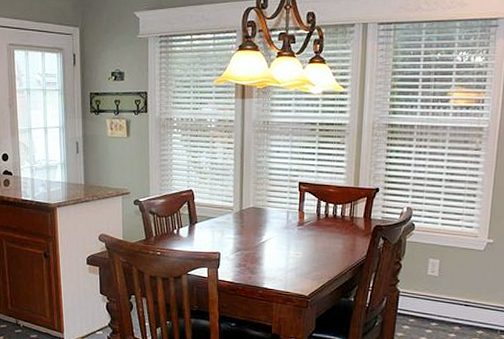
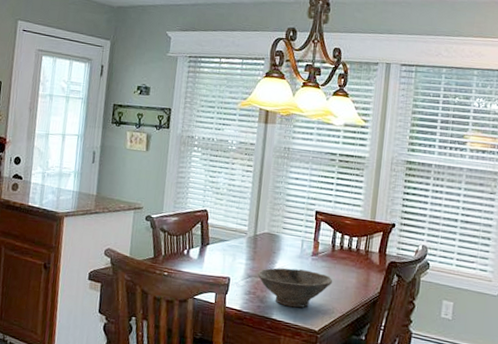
bowl: none [246,239,320,276] -> present [257,267,333,308]

